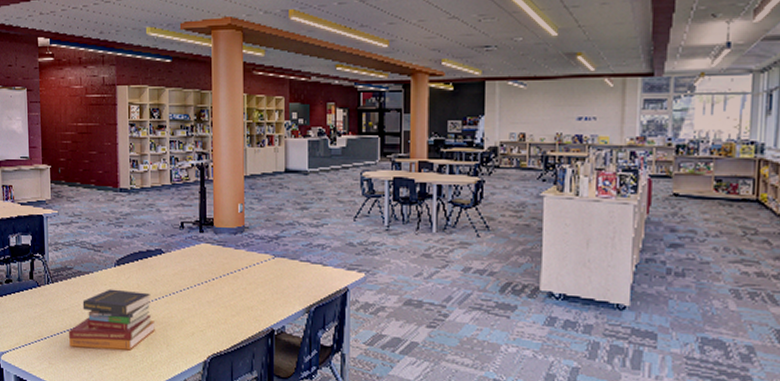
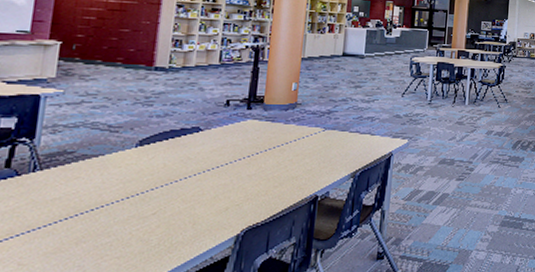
books: present [68,289,155,351] -> none [54,171,181,241]

